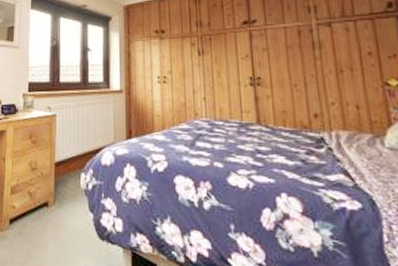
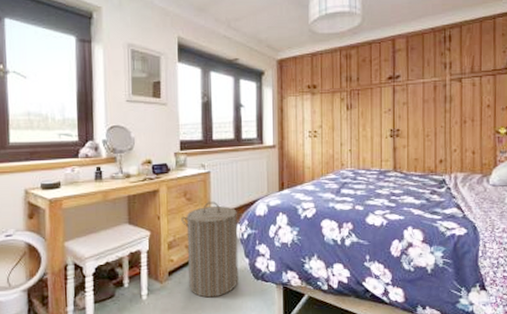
laundry hamper: none [25,146,89,256] -> present [181,202,244,298]

